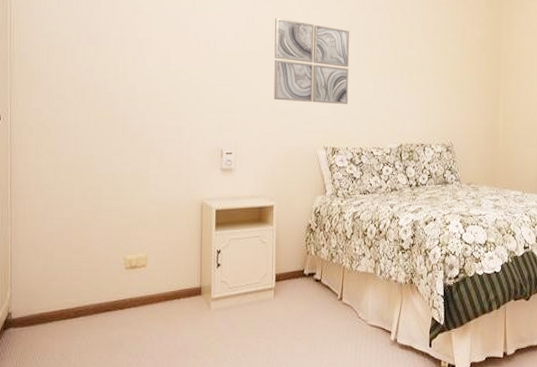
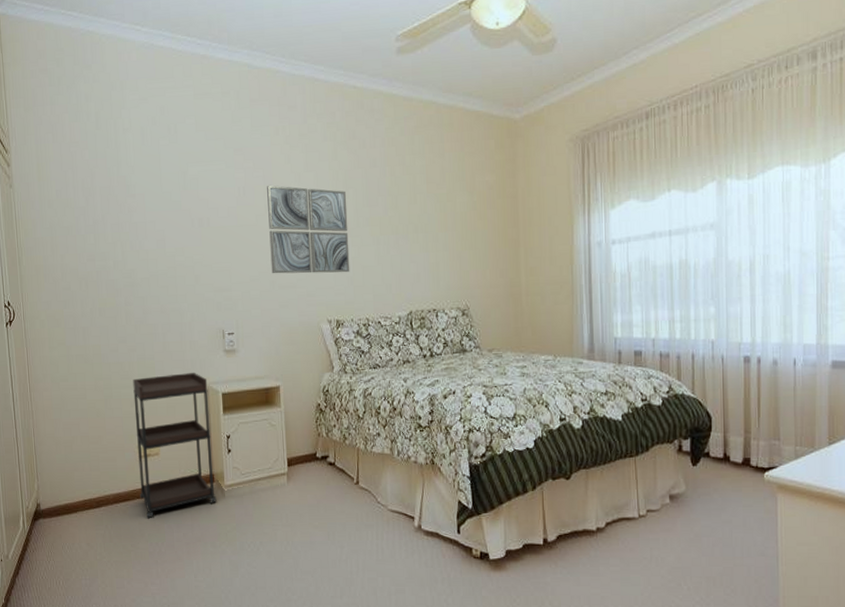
shelving unit: none [122,187,202,330] -> present [133,372,217,519]

